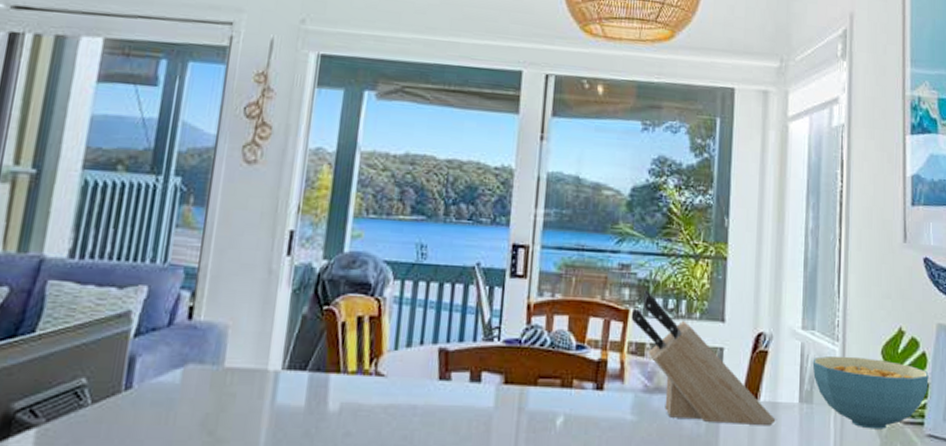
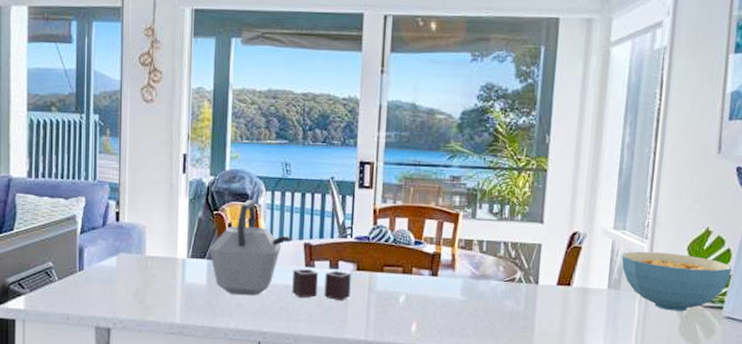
kettle: none [313,290,497,424] -> present [209,199,351,300]
knife block: present [631,290,776,425] -> none [461,198,586,306]

